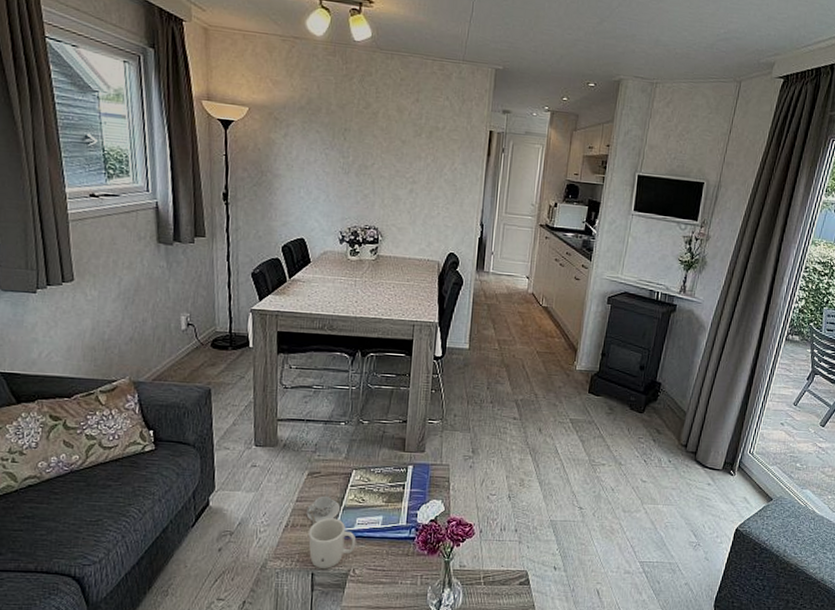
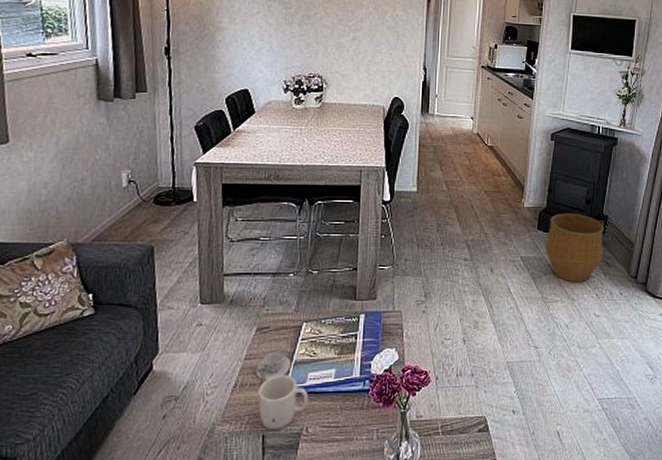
basket: none [594,378,657,448] -> present [544,214,605,283]

